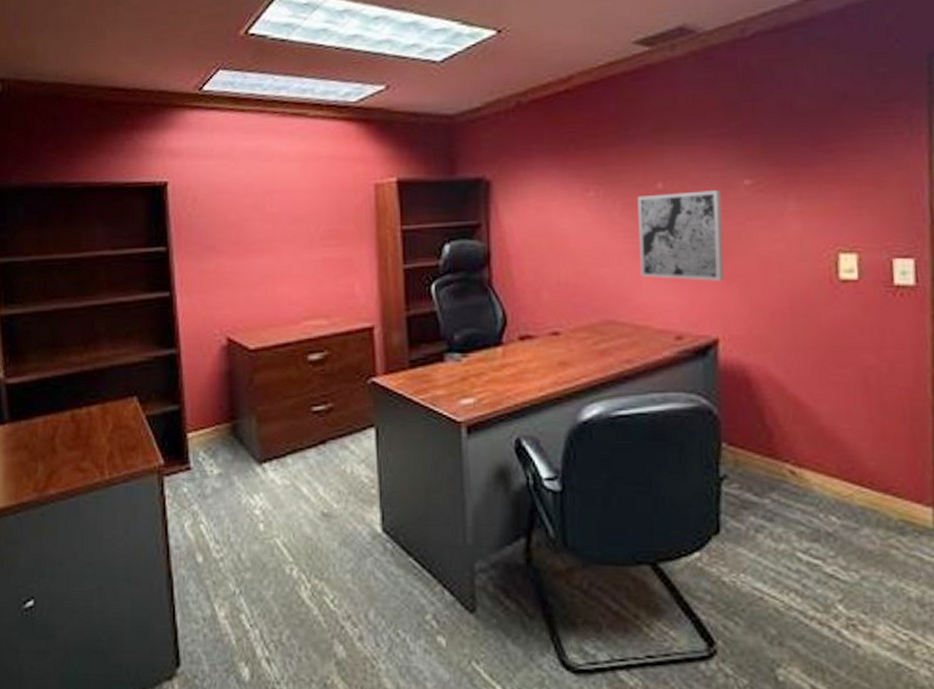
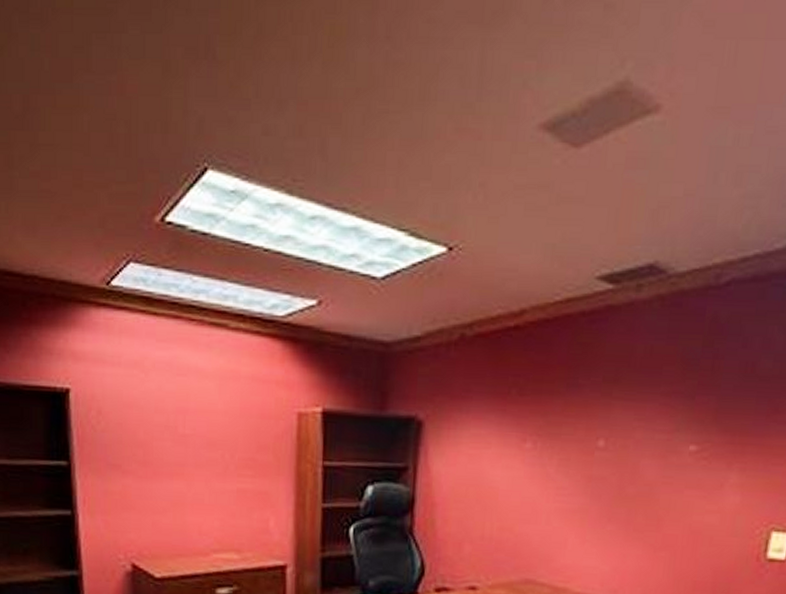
wall art: present [637,189,725,281] -> none [567,452,663,549]

